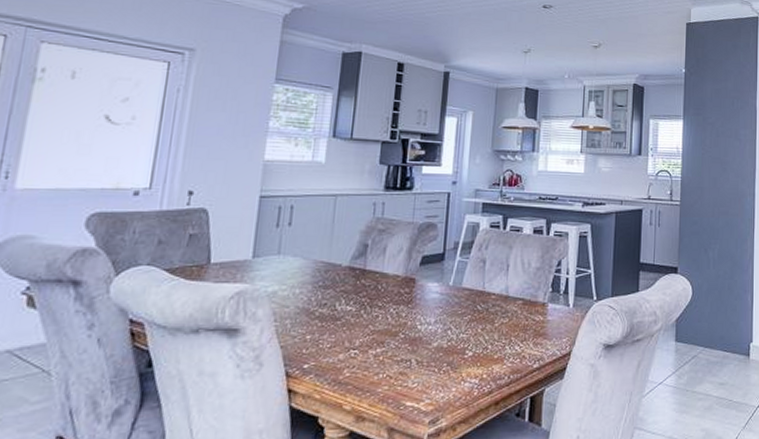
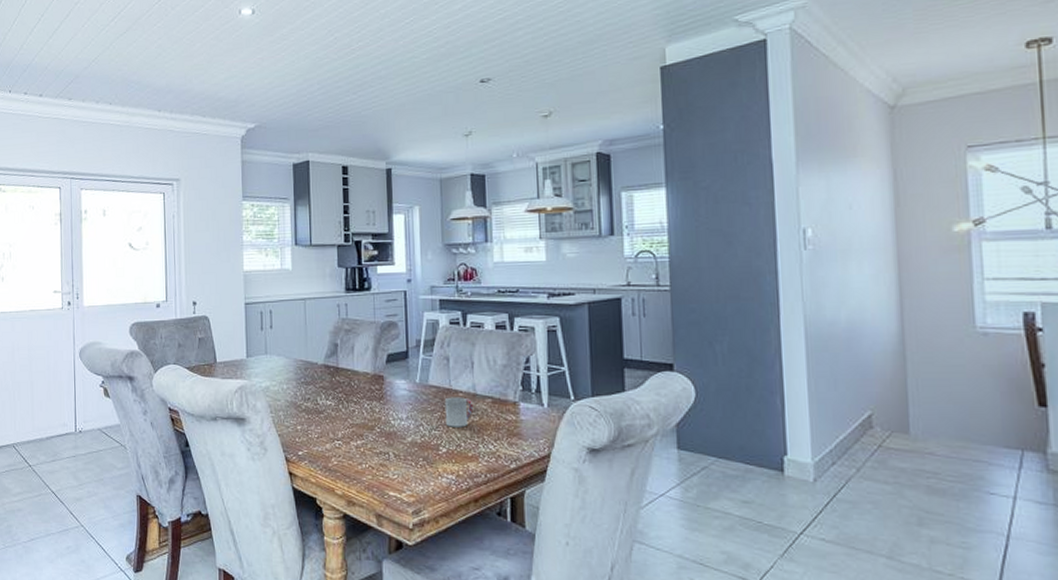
cup: none [474,299,505,330] -> present [444,397,474,427]

